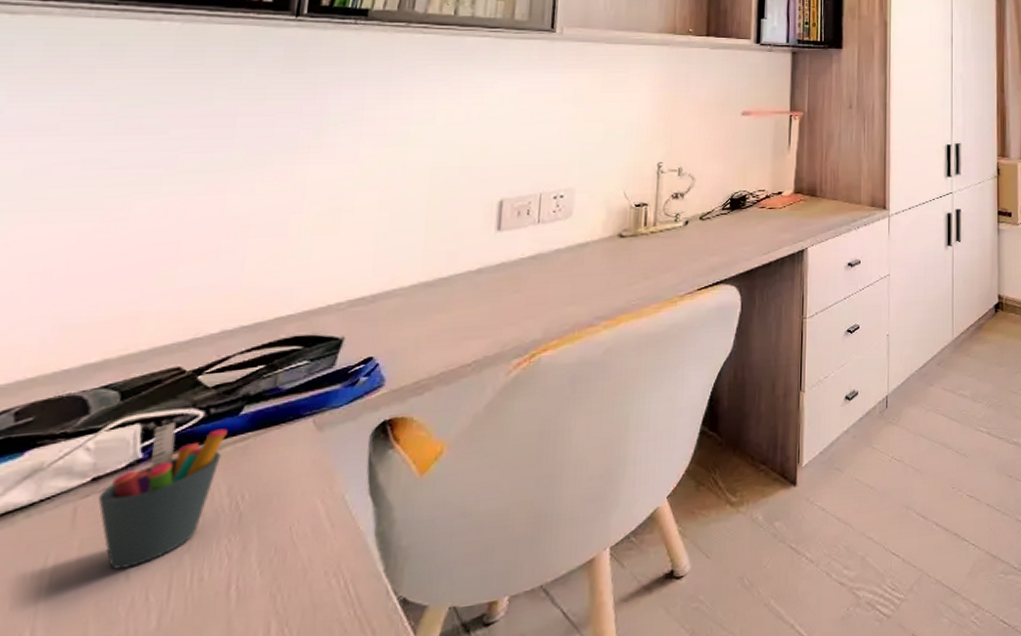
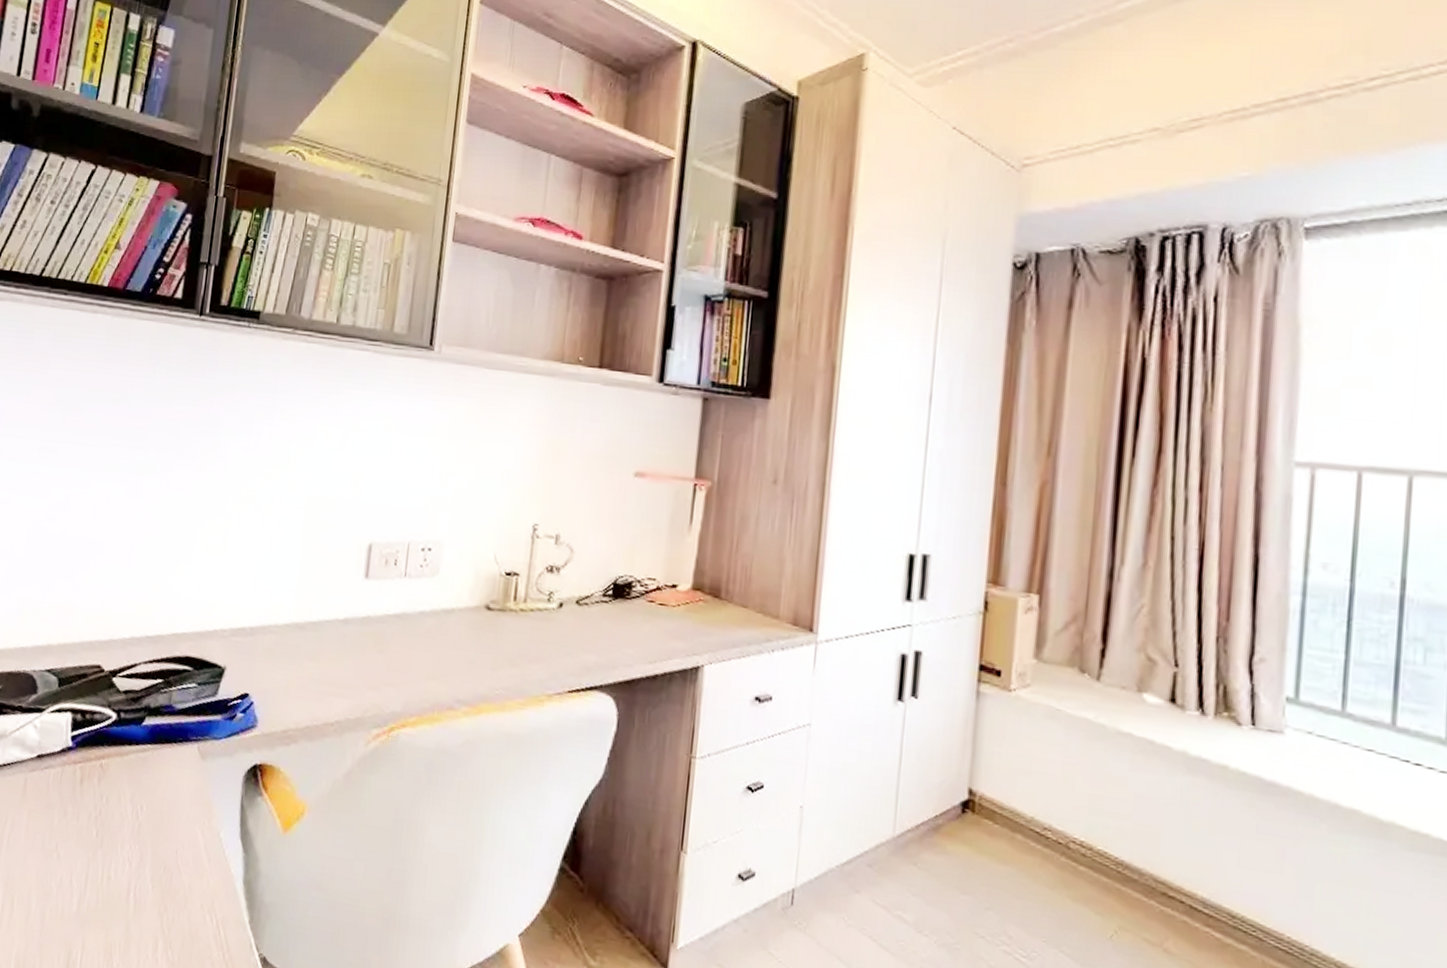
pen holder: present [98,422,228,570] -> none [41,718,133,848]

